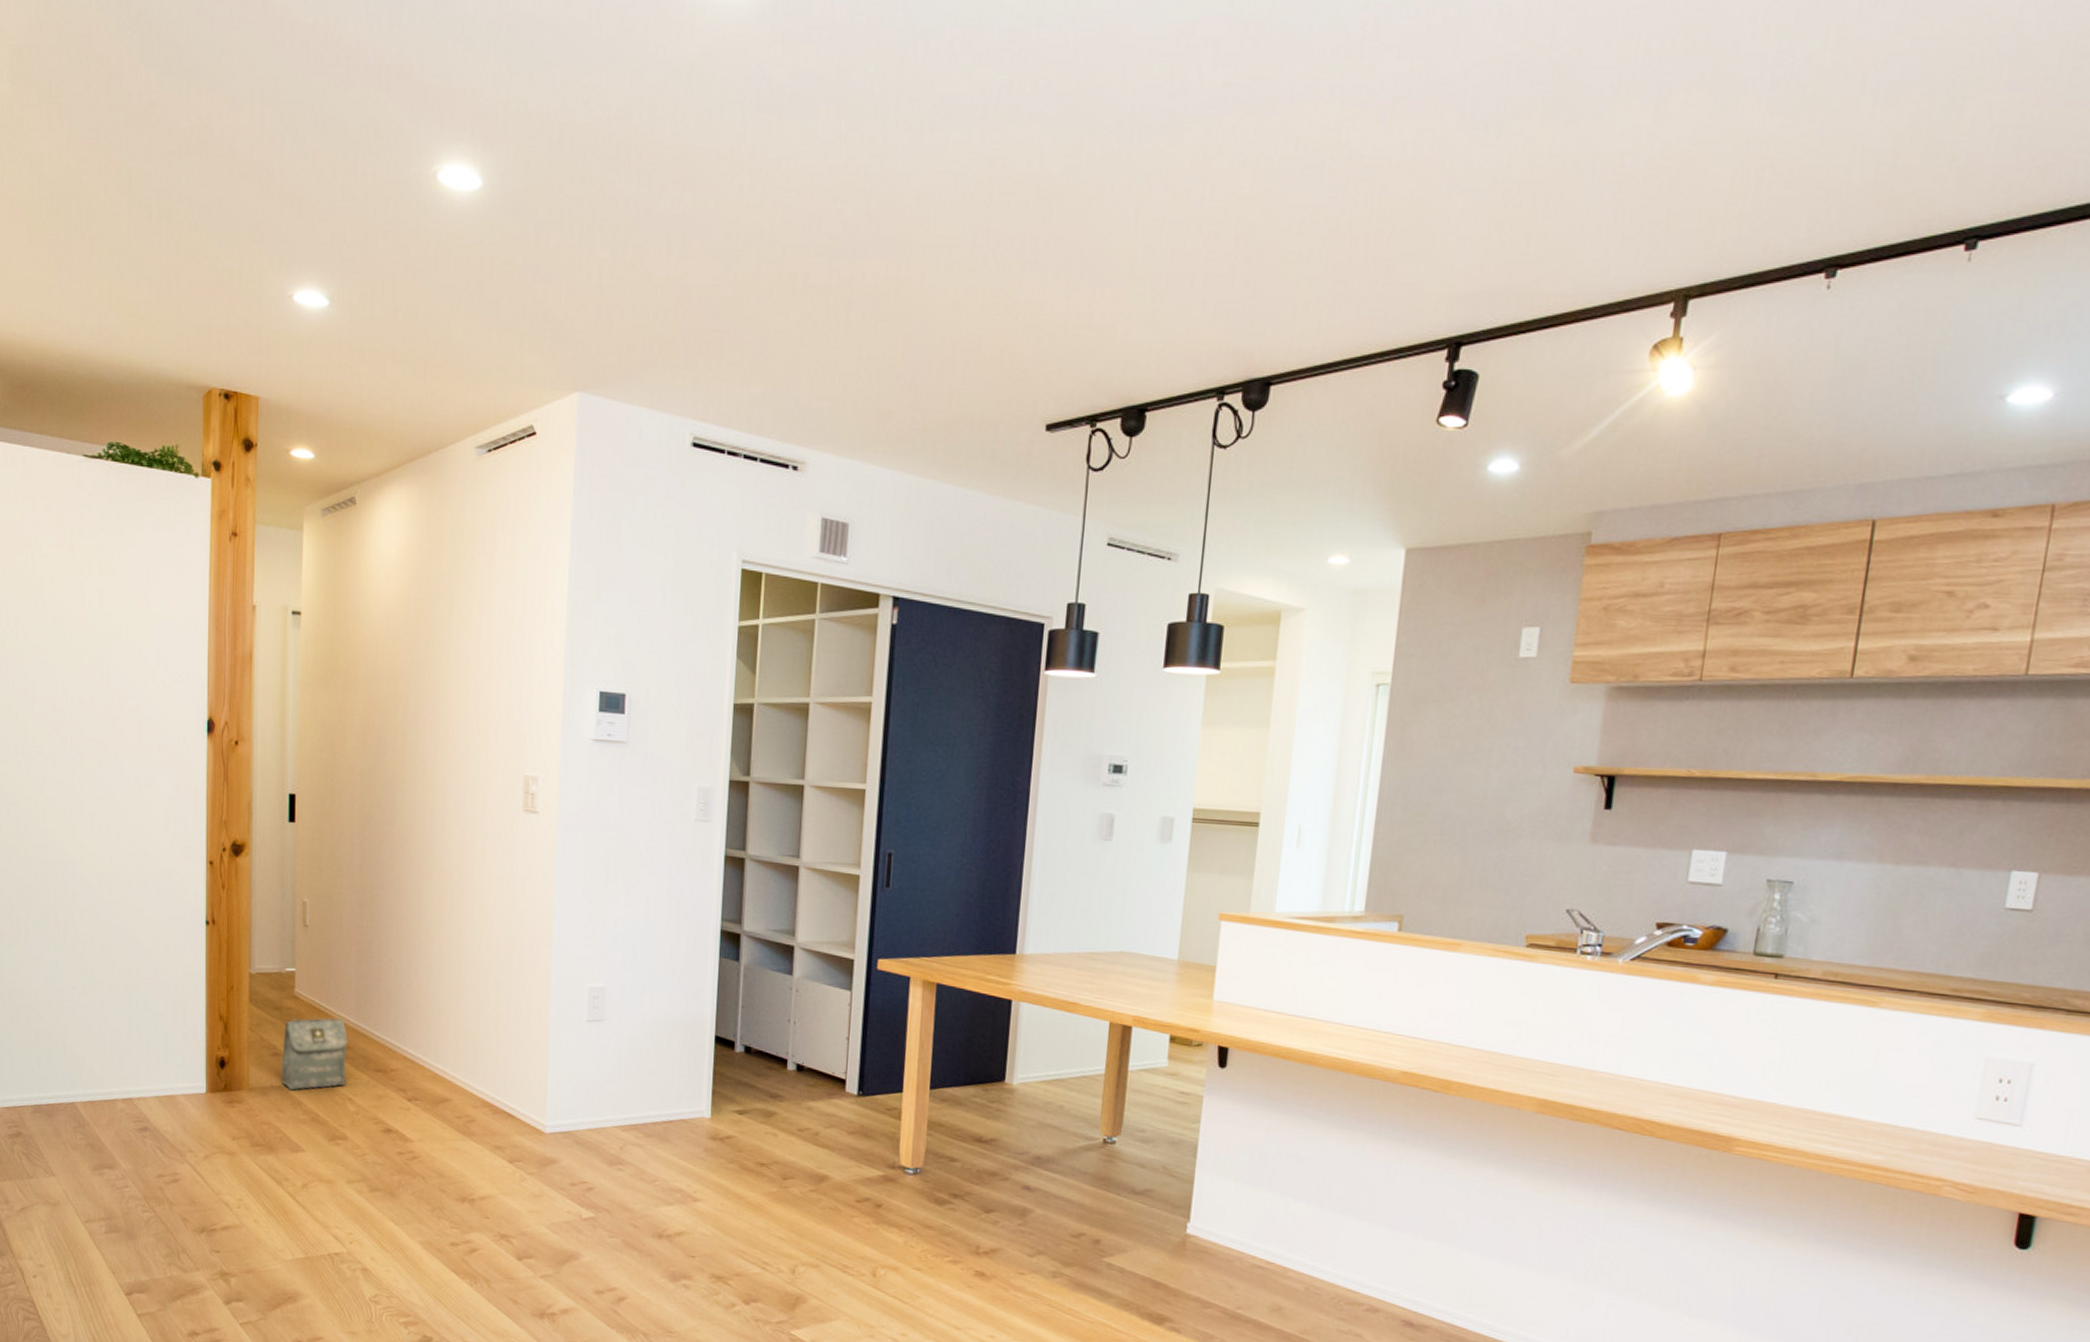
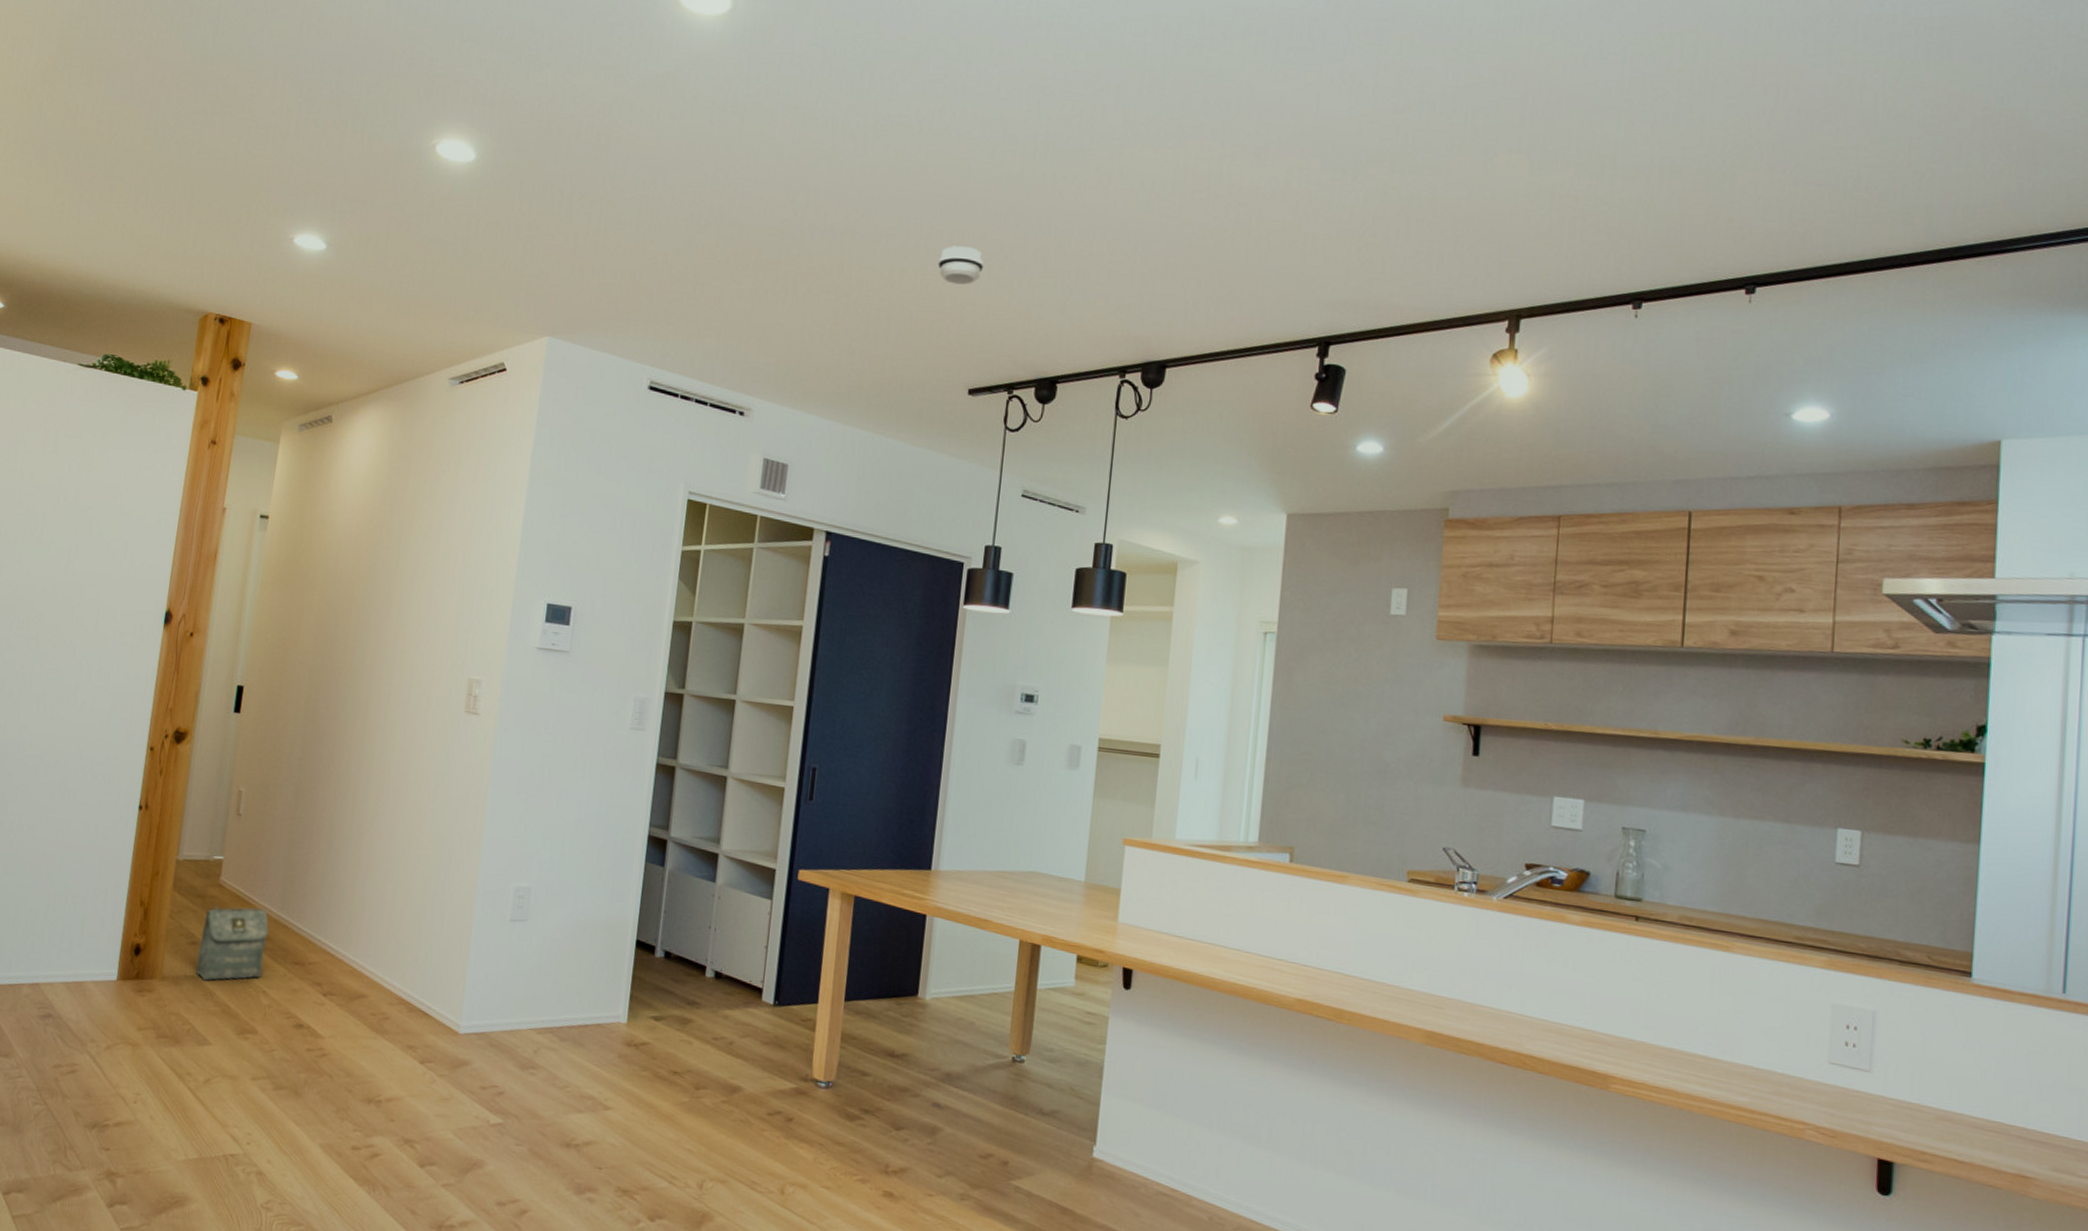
smoke detector: none [1008,254,1062,301] -> present [937,246,985,285]

